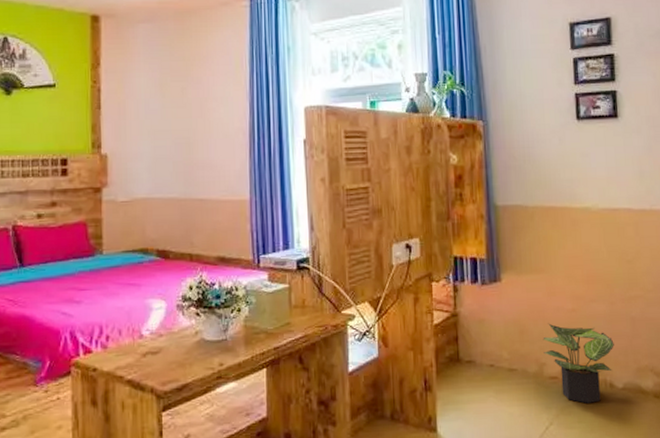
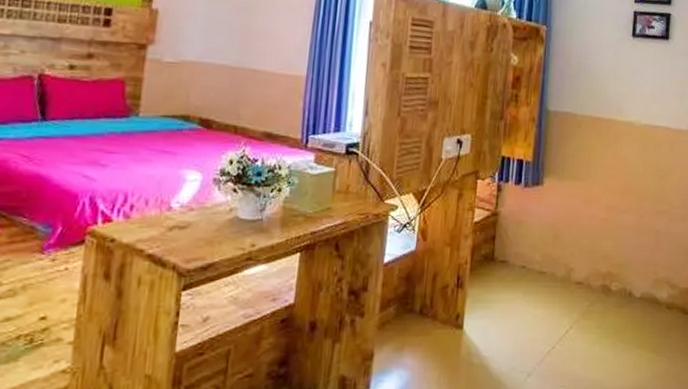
potted plant: present [543,323,614,404] -> none [573,230,638,310]

